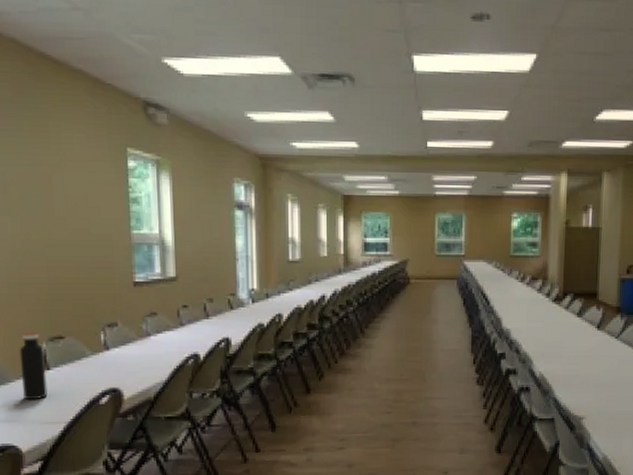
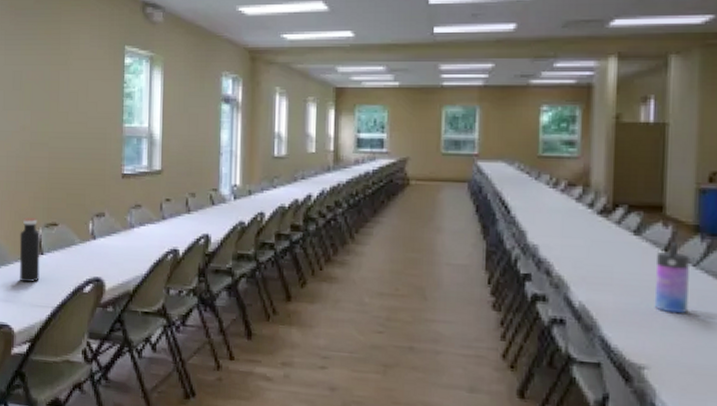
water bottle: none [590,321,614,375] -> present [654,242,691,314]

